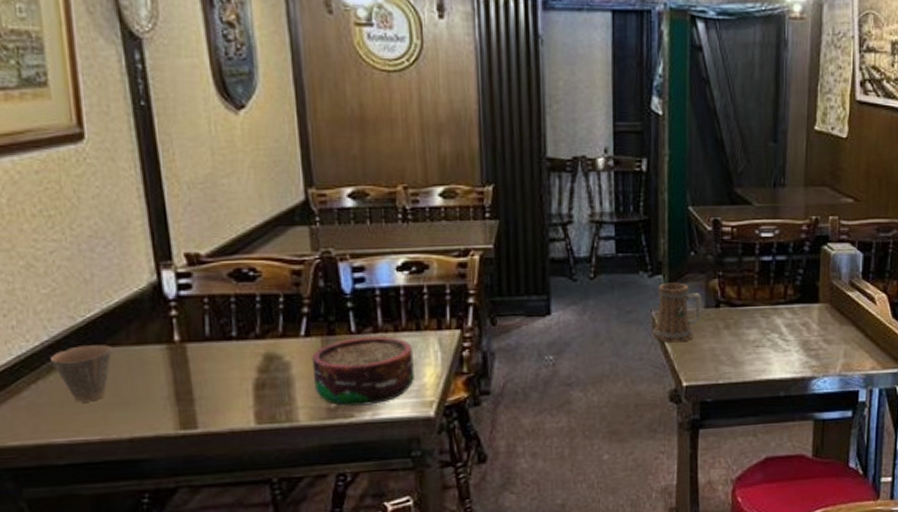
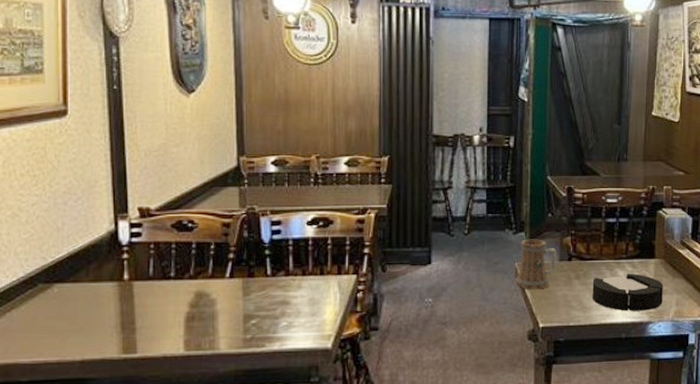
cup: present [50,345,112,402] -> none [24,281,73,329]
bowl: present [311,336,414,406] -> none [234,279,317,337]
ashtray: none [745,320,829,366] -> present [592,273,664,311]

